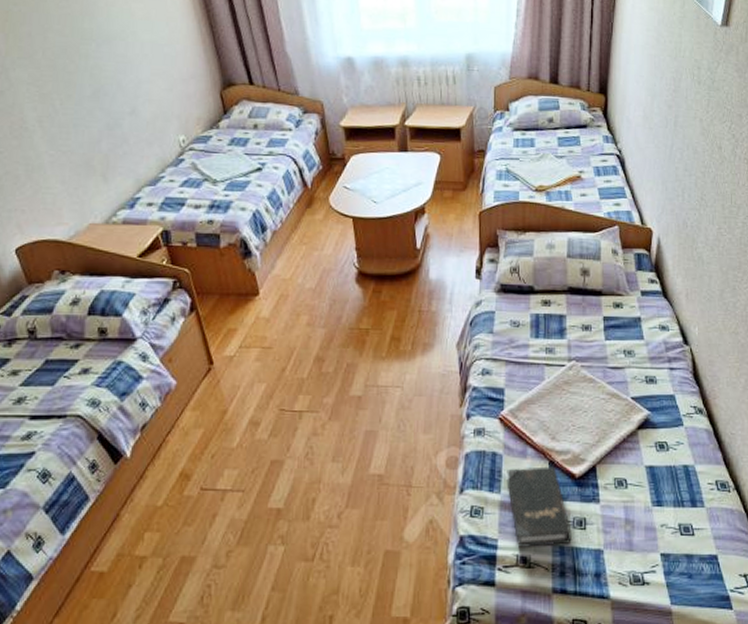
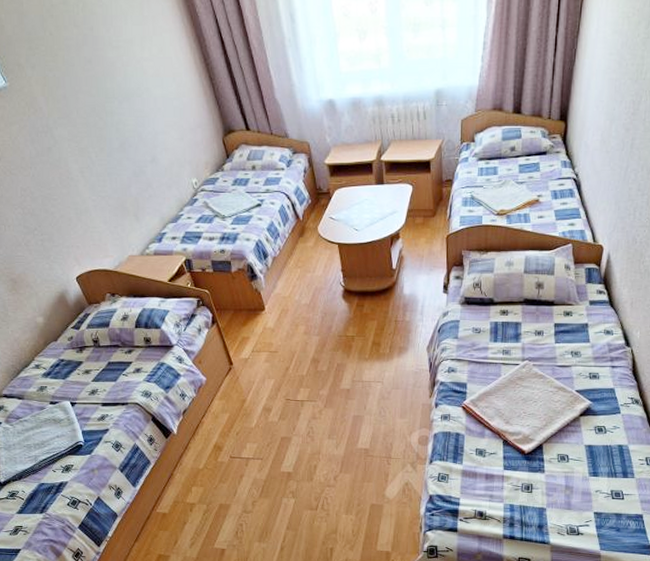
hardback book: present [507,466,573,549] -> none [467,444,521,506]

